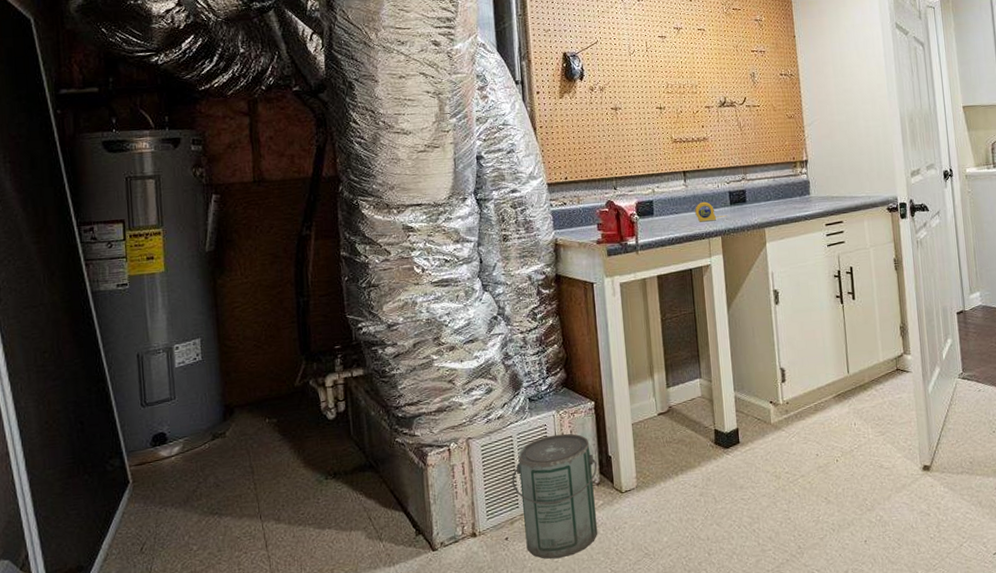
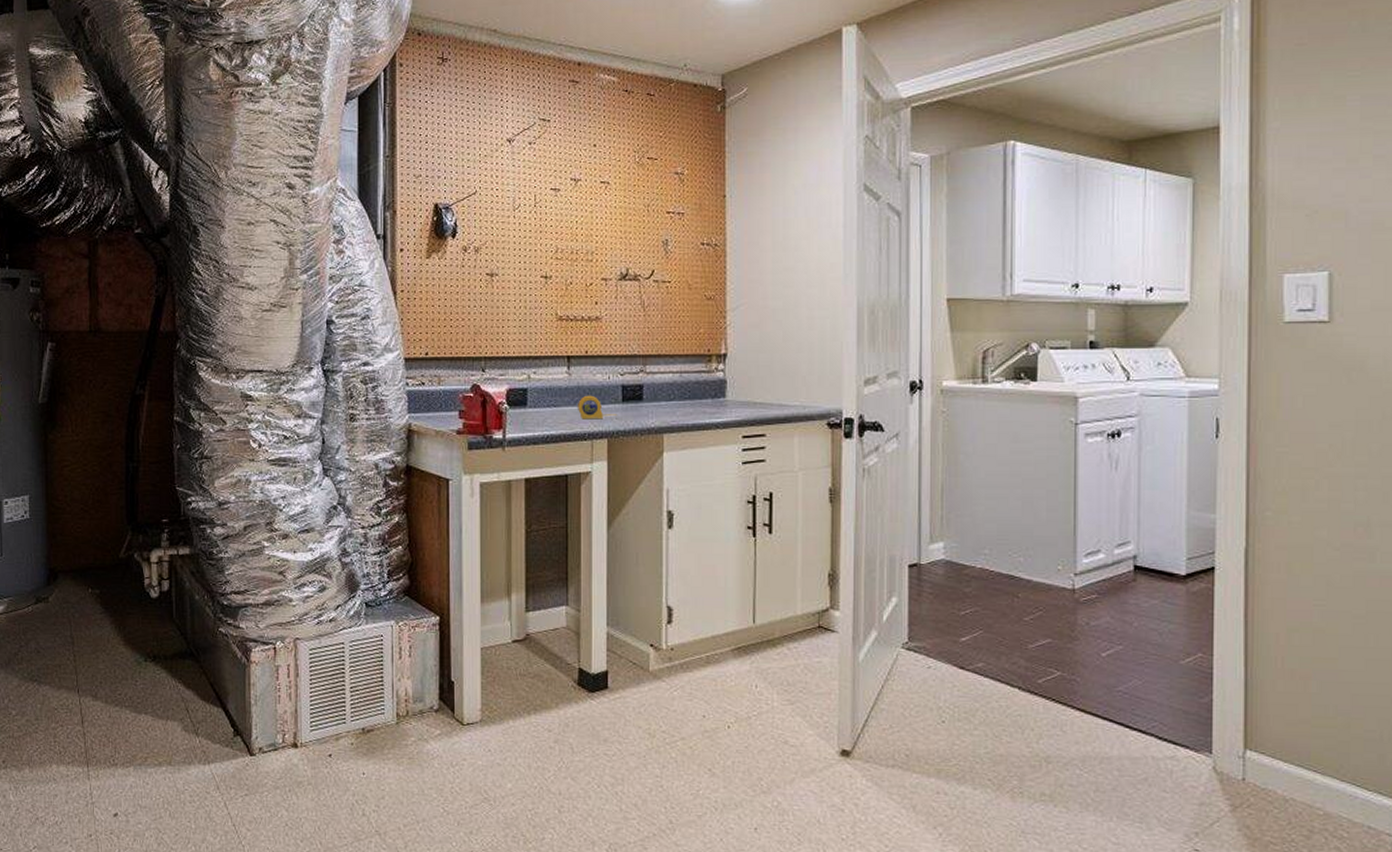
paint can: present [512,433,598,559] -> none [340,648,437,787]

